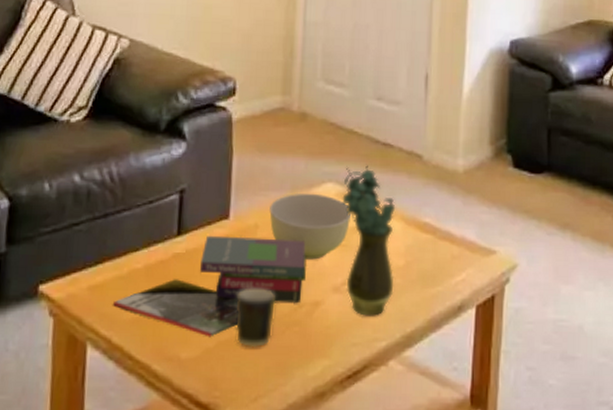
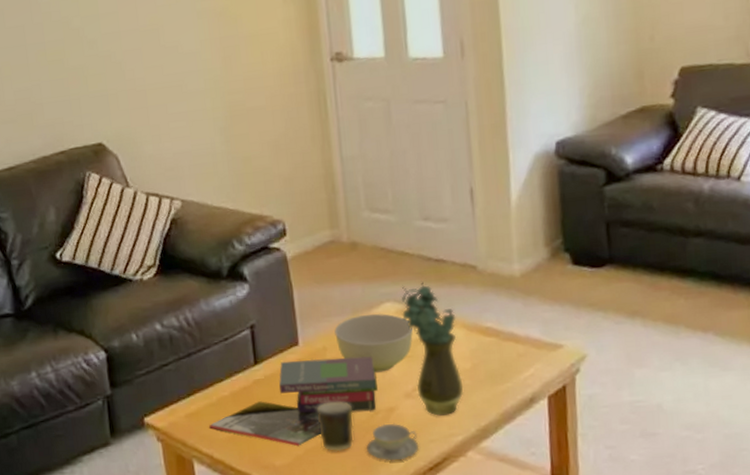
teacup: none [284,319,340,364] -> present [367,423,420,461]

